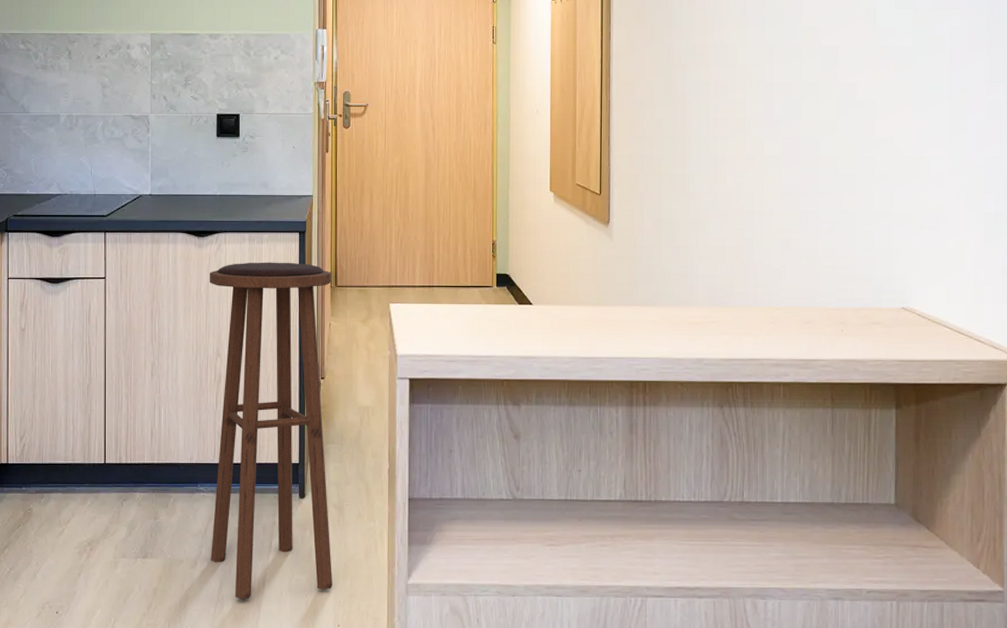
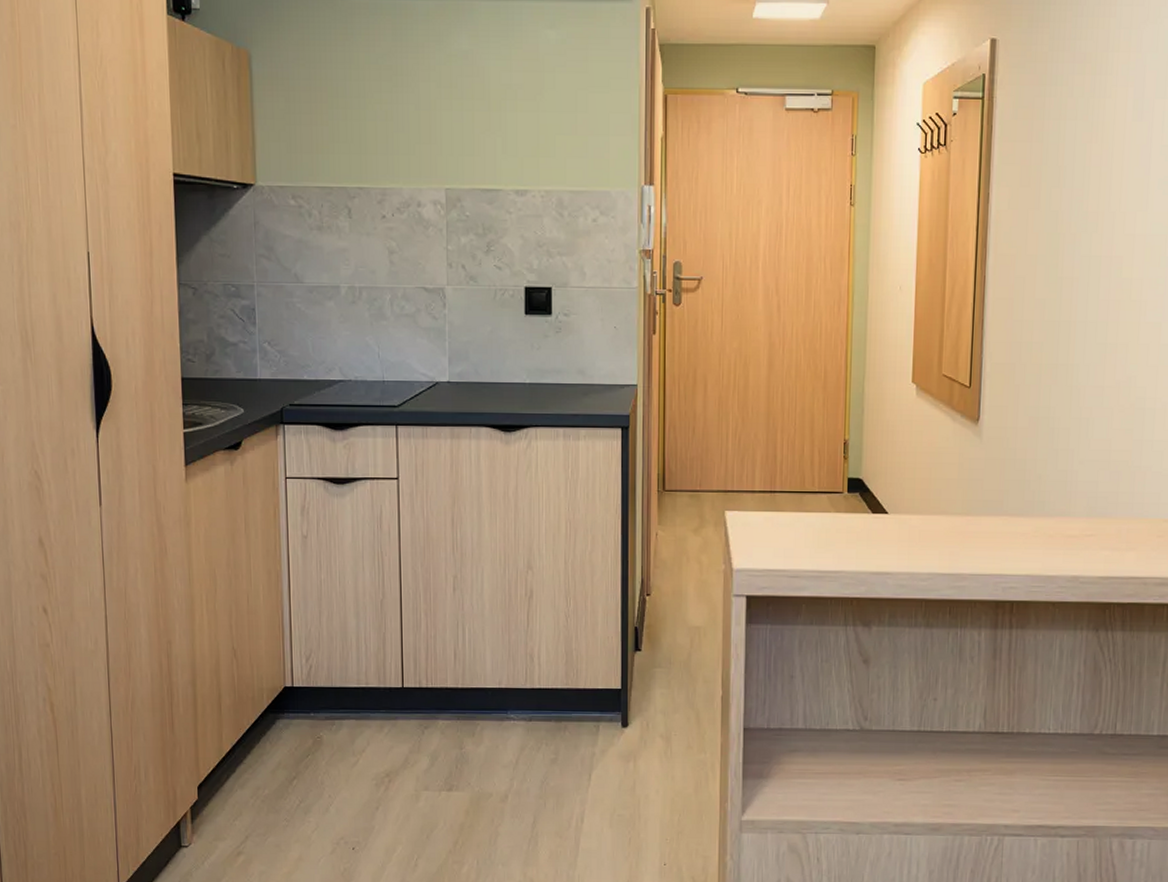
stool: present [210,262,333,600] -> none [519,461,659,836]

